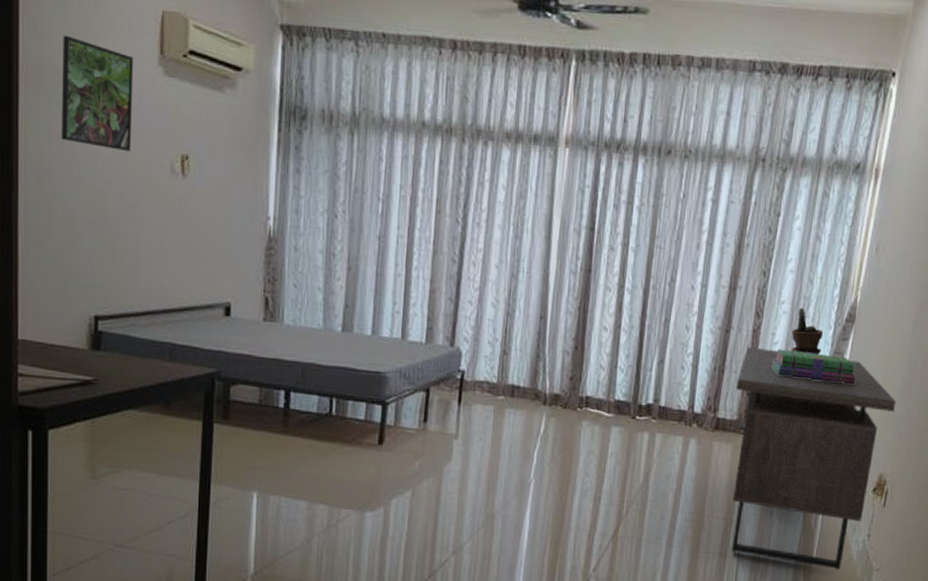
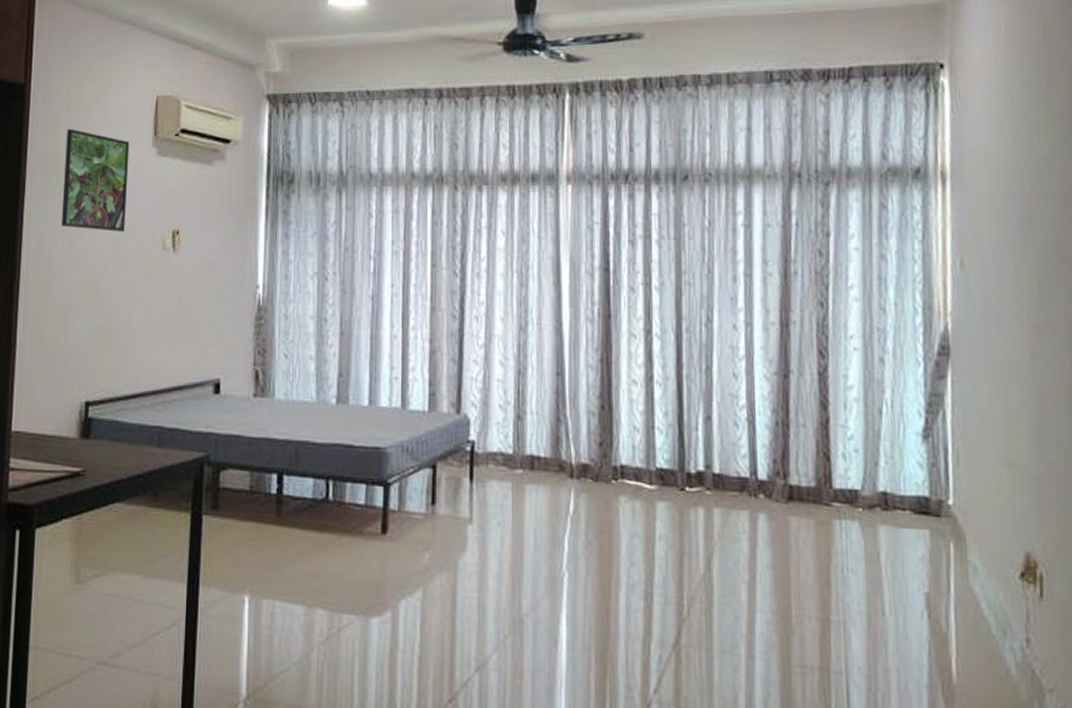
desk: present [731,346,897,570] -> none [808,393,1029,691]
stack of books: present [772,349,857,384] -> none [850,394,967,433]
potted plant: present [791,307,823,355] -> none [869,342,913,400]

